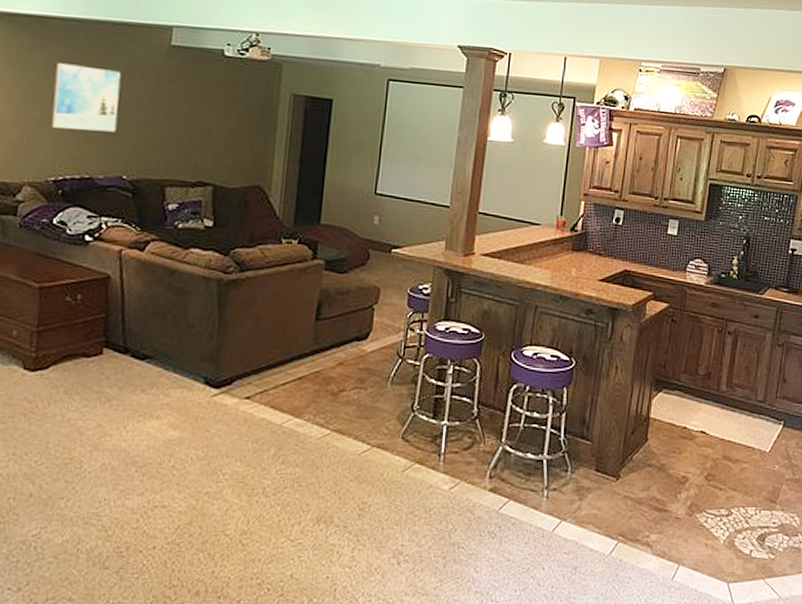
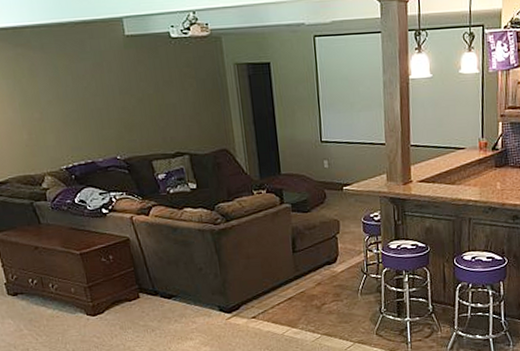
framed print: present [51,63,121,132] -> none [40,66,102,124]

